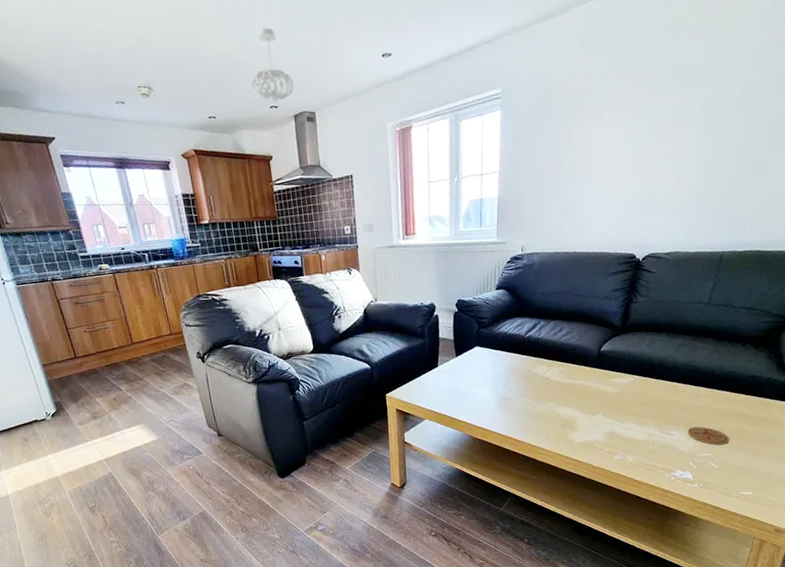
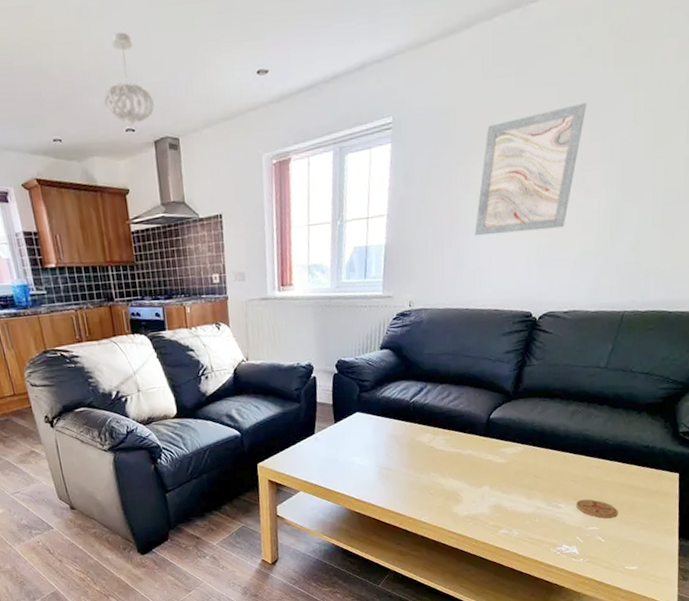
wall art: none [579,69,676,188] -> present [475,102,587,236]

